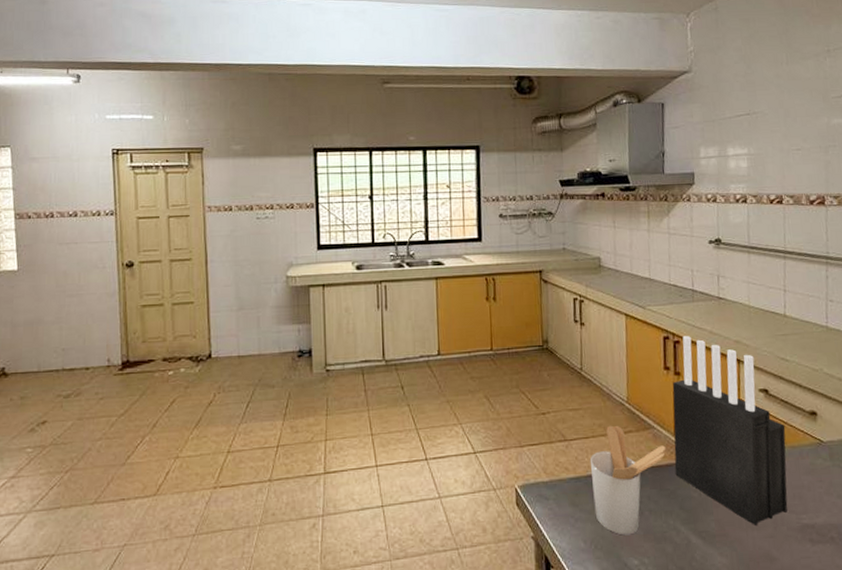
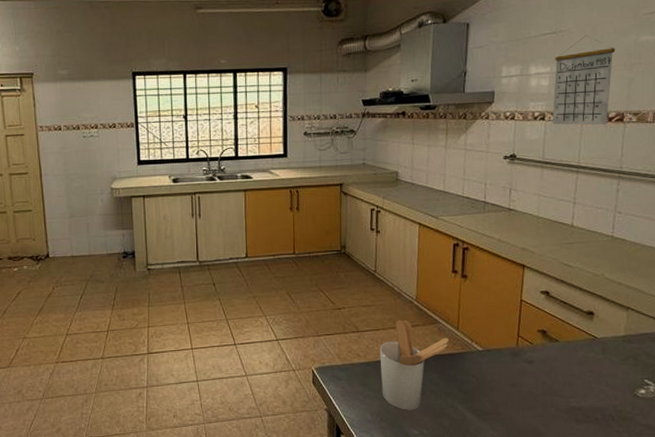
knife block: present [672,336,788,527] -> none [456,243,563,407]
calendar: none [751,117,809,209] -> present [552,35,615,125]

